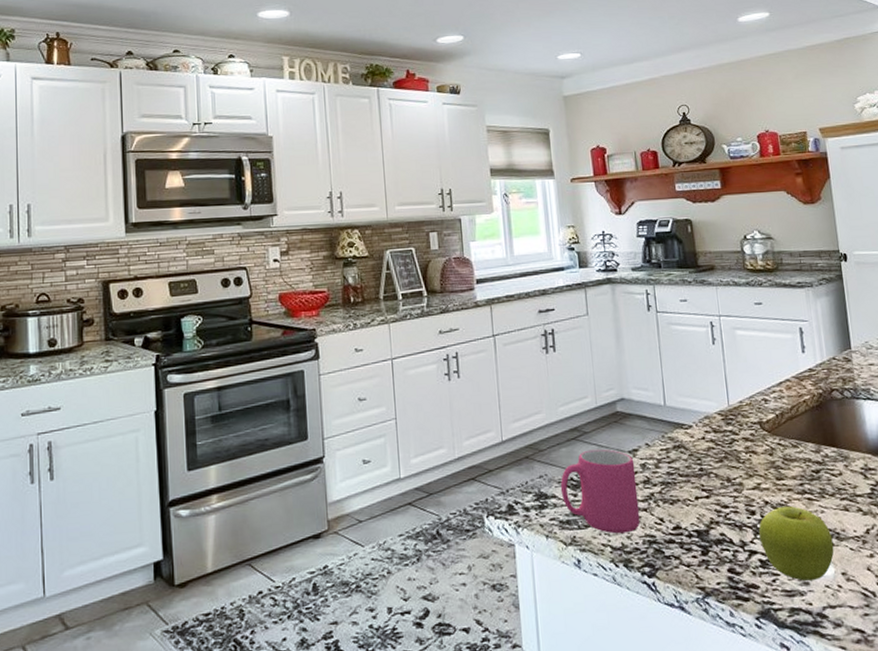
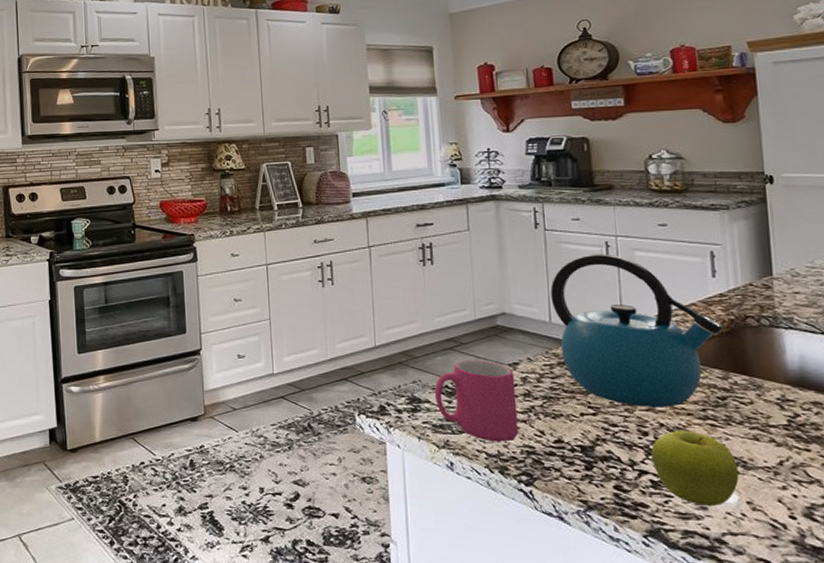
kettle: none [664,333,814,486] -> present [550,253,724,407]

